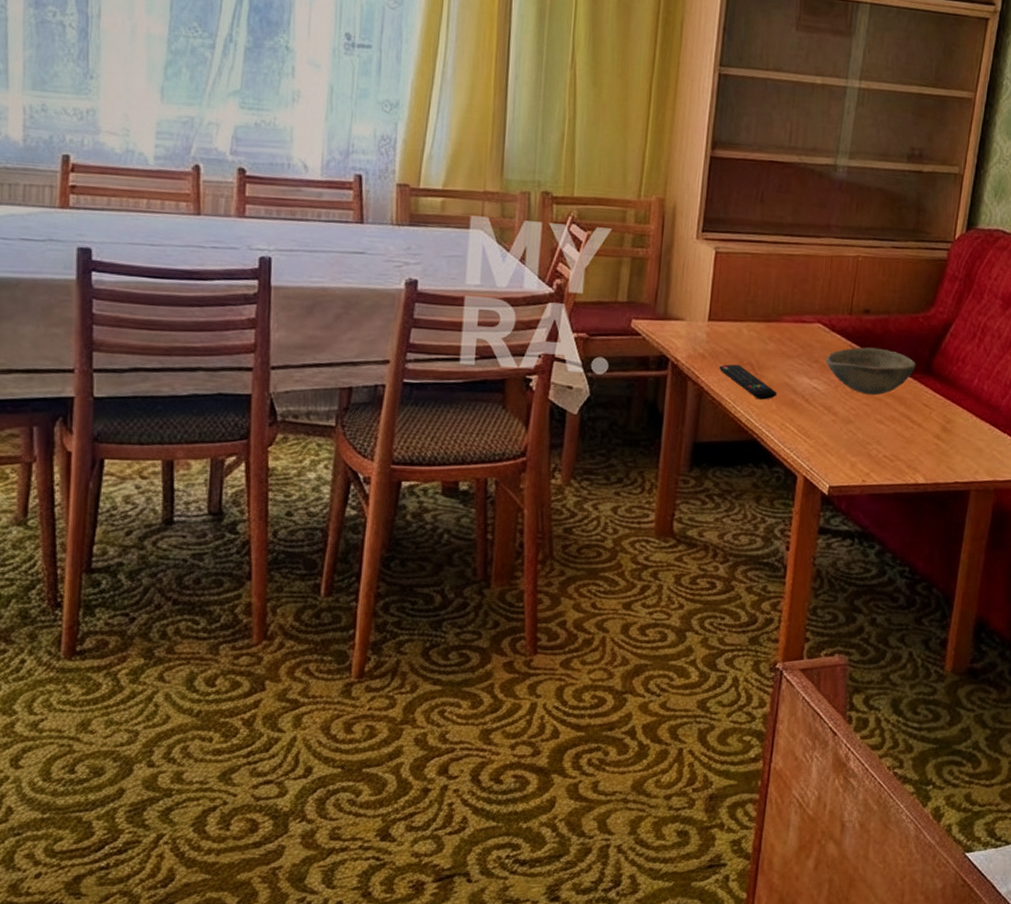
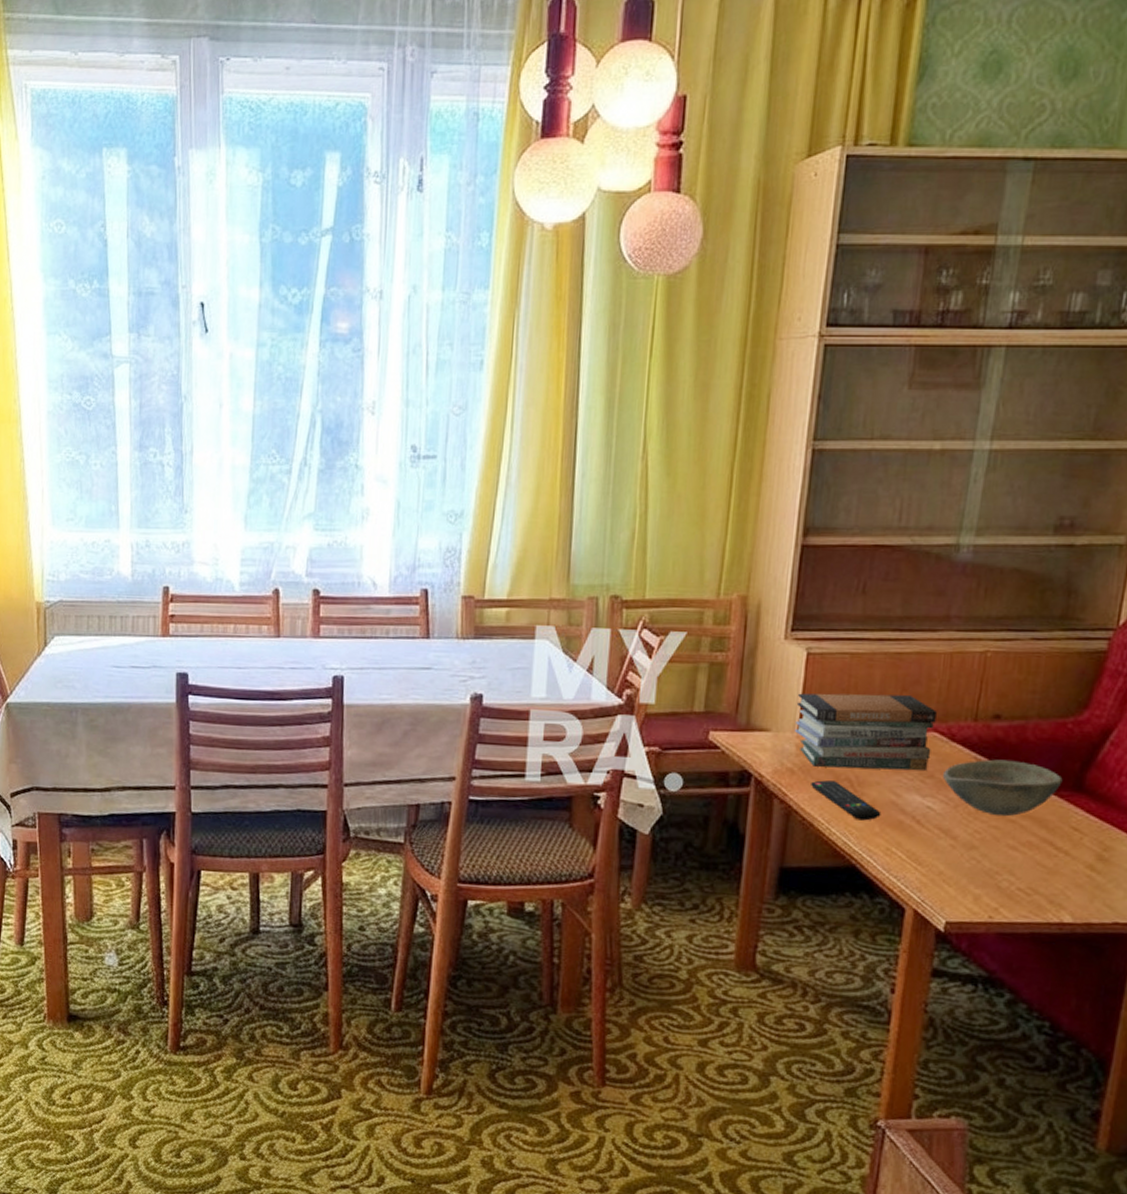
book stack: none [705,287,820,357] -> present [794,693,937,771]

